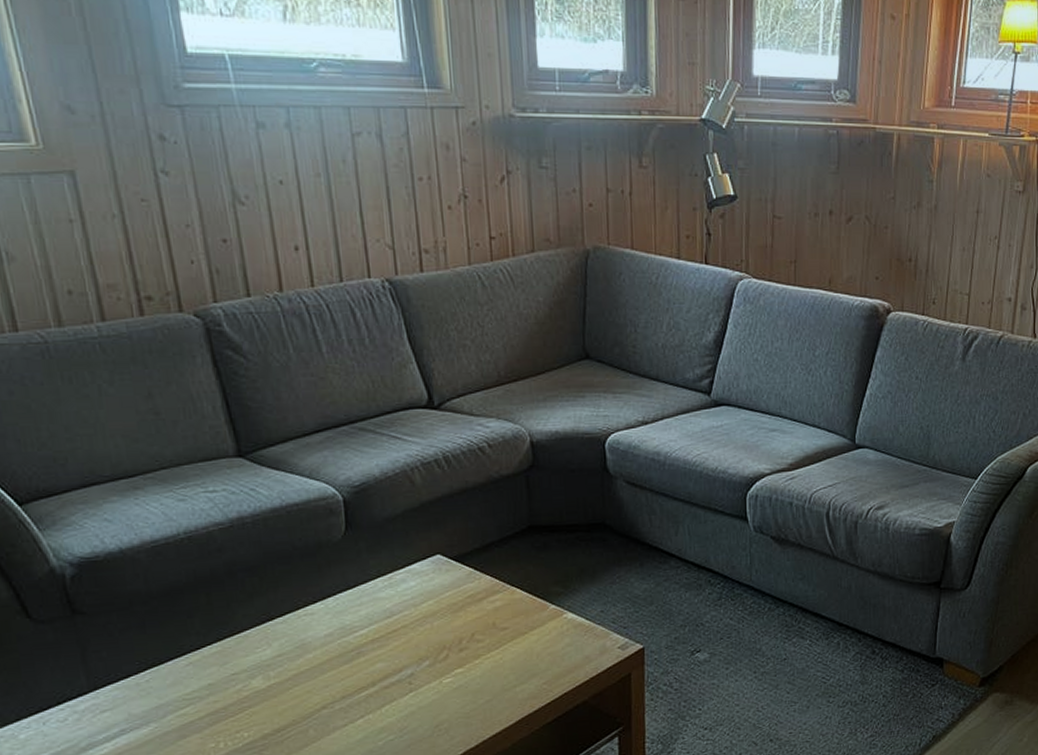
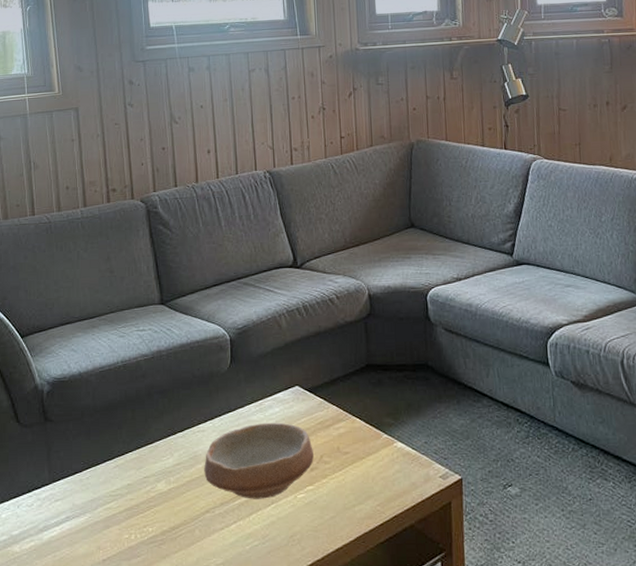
bowl: none [316,598,463,689] -> present [204,422,314,499]

